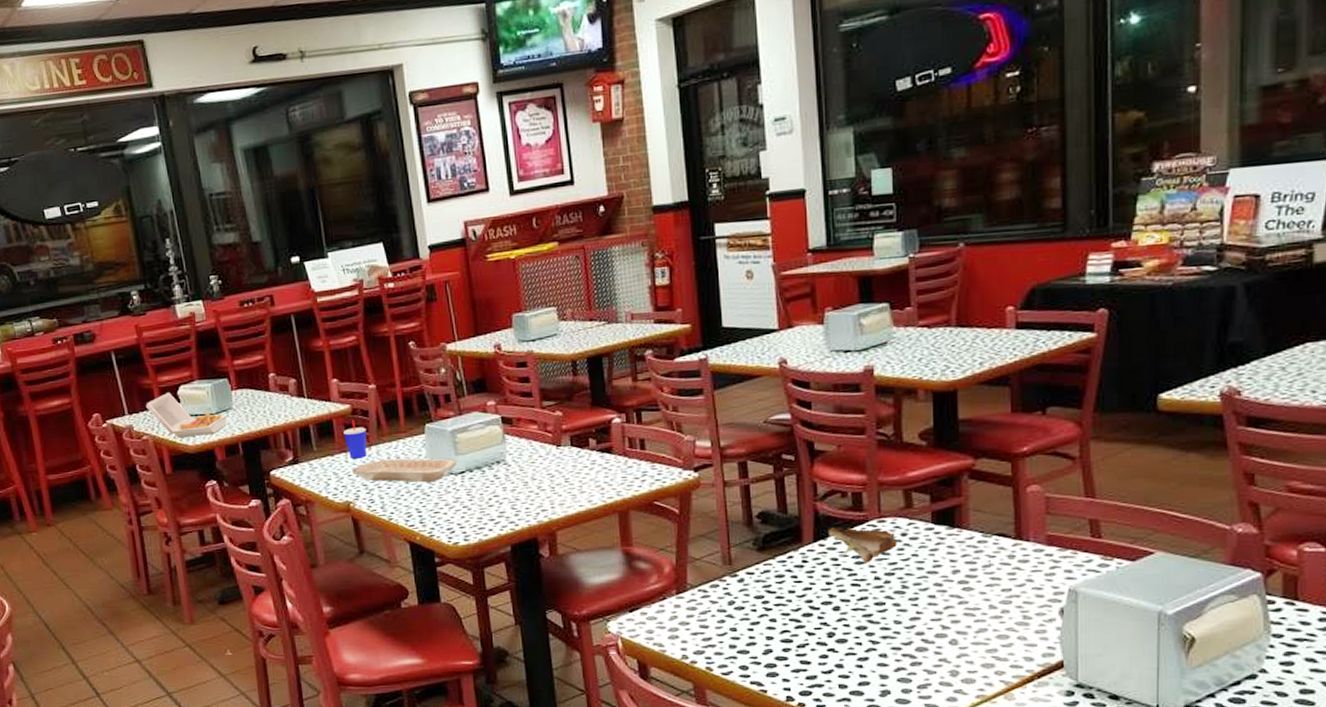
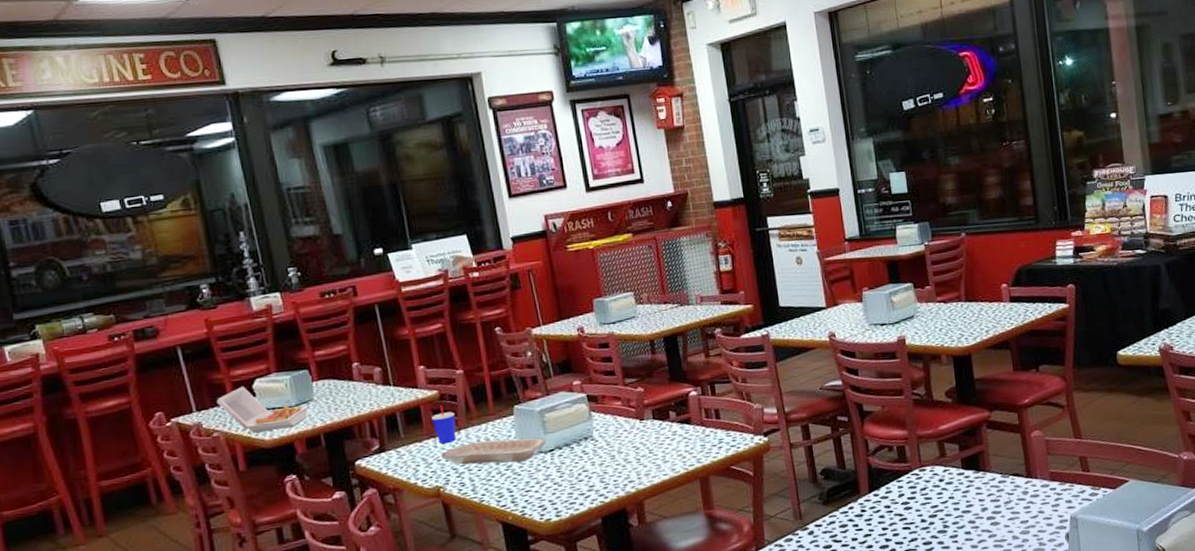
sandwich: present [829,527,897,563] -> none [881,477,937,508]

